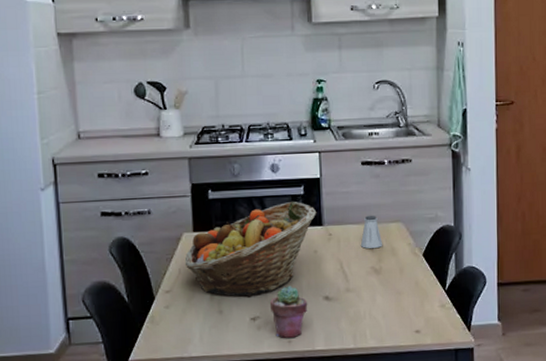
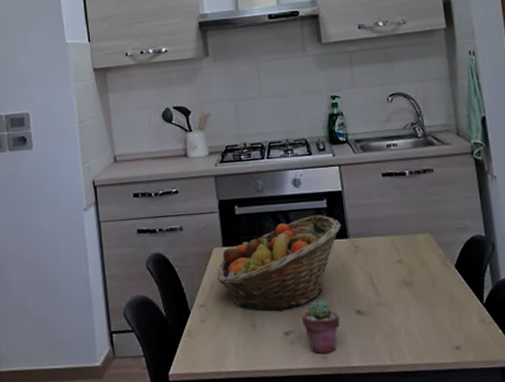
saltshaker: present [360,215,383,249] -> none [388,226,412,261]

